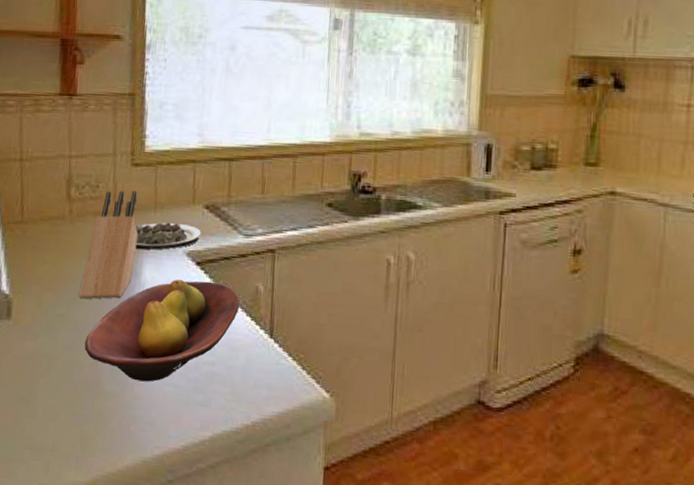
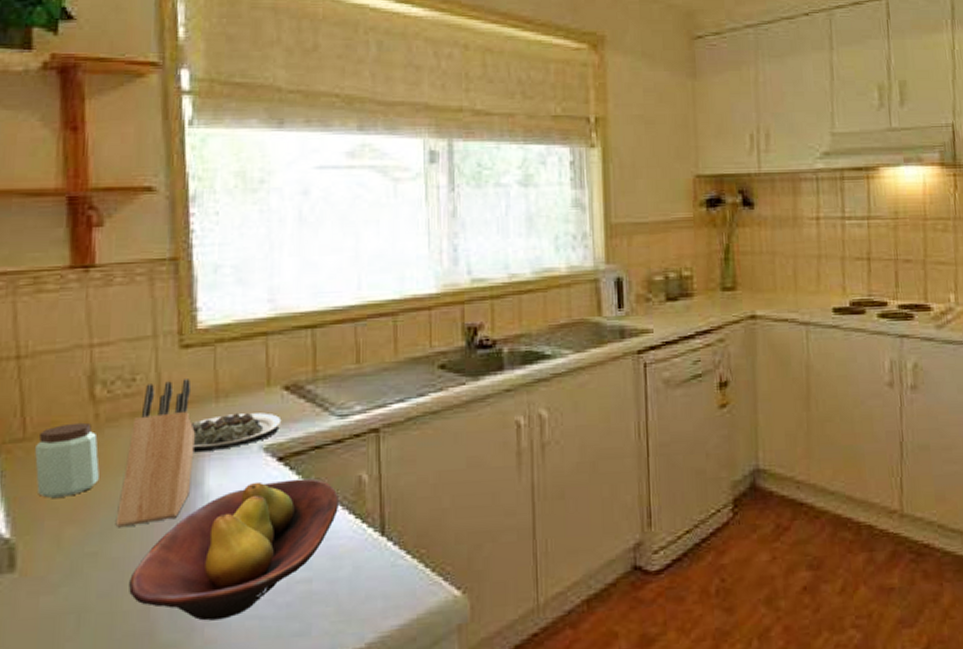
peanut butter: none [28,214,70,270] -> present [35,422,99,498]

